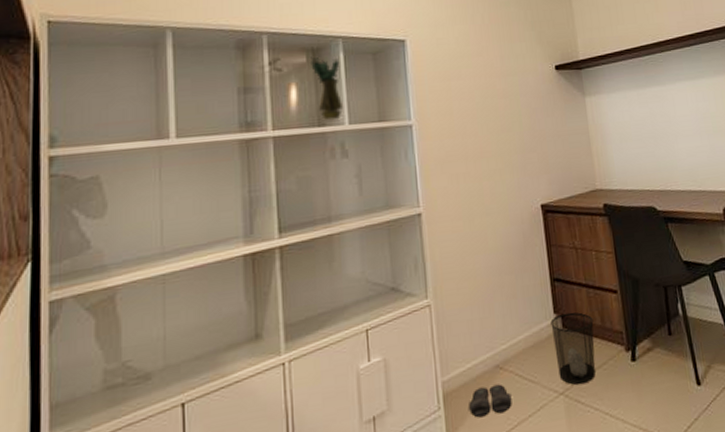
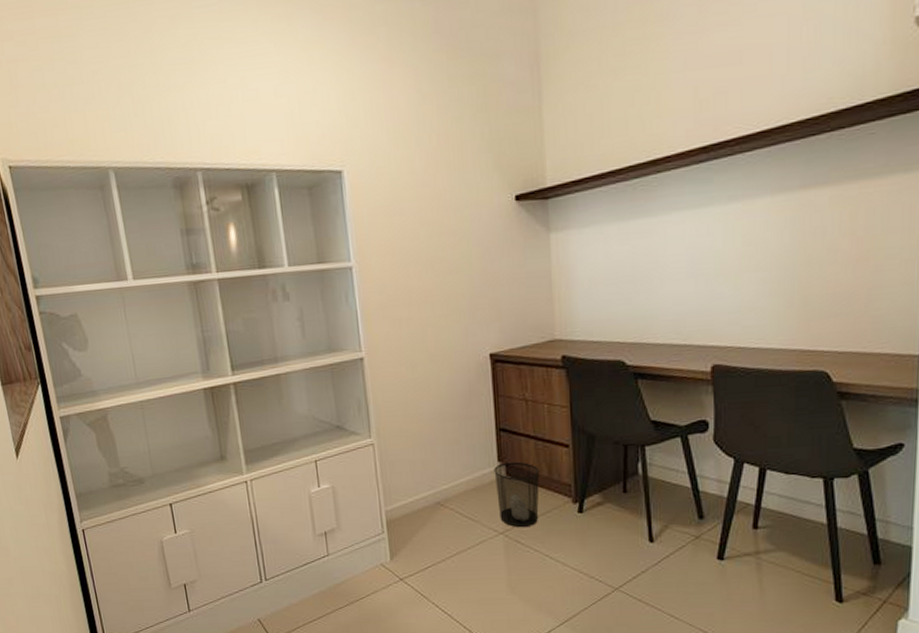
vase: present [310,56,343,121] -> none [246,194,281,263]
slippers: present [469,384,512,418] -> none [410,518,452,544]

